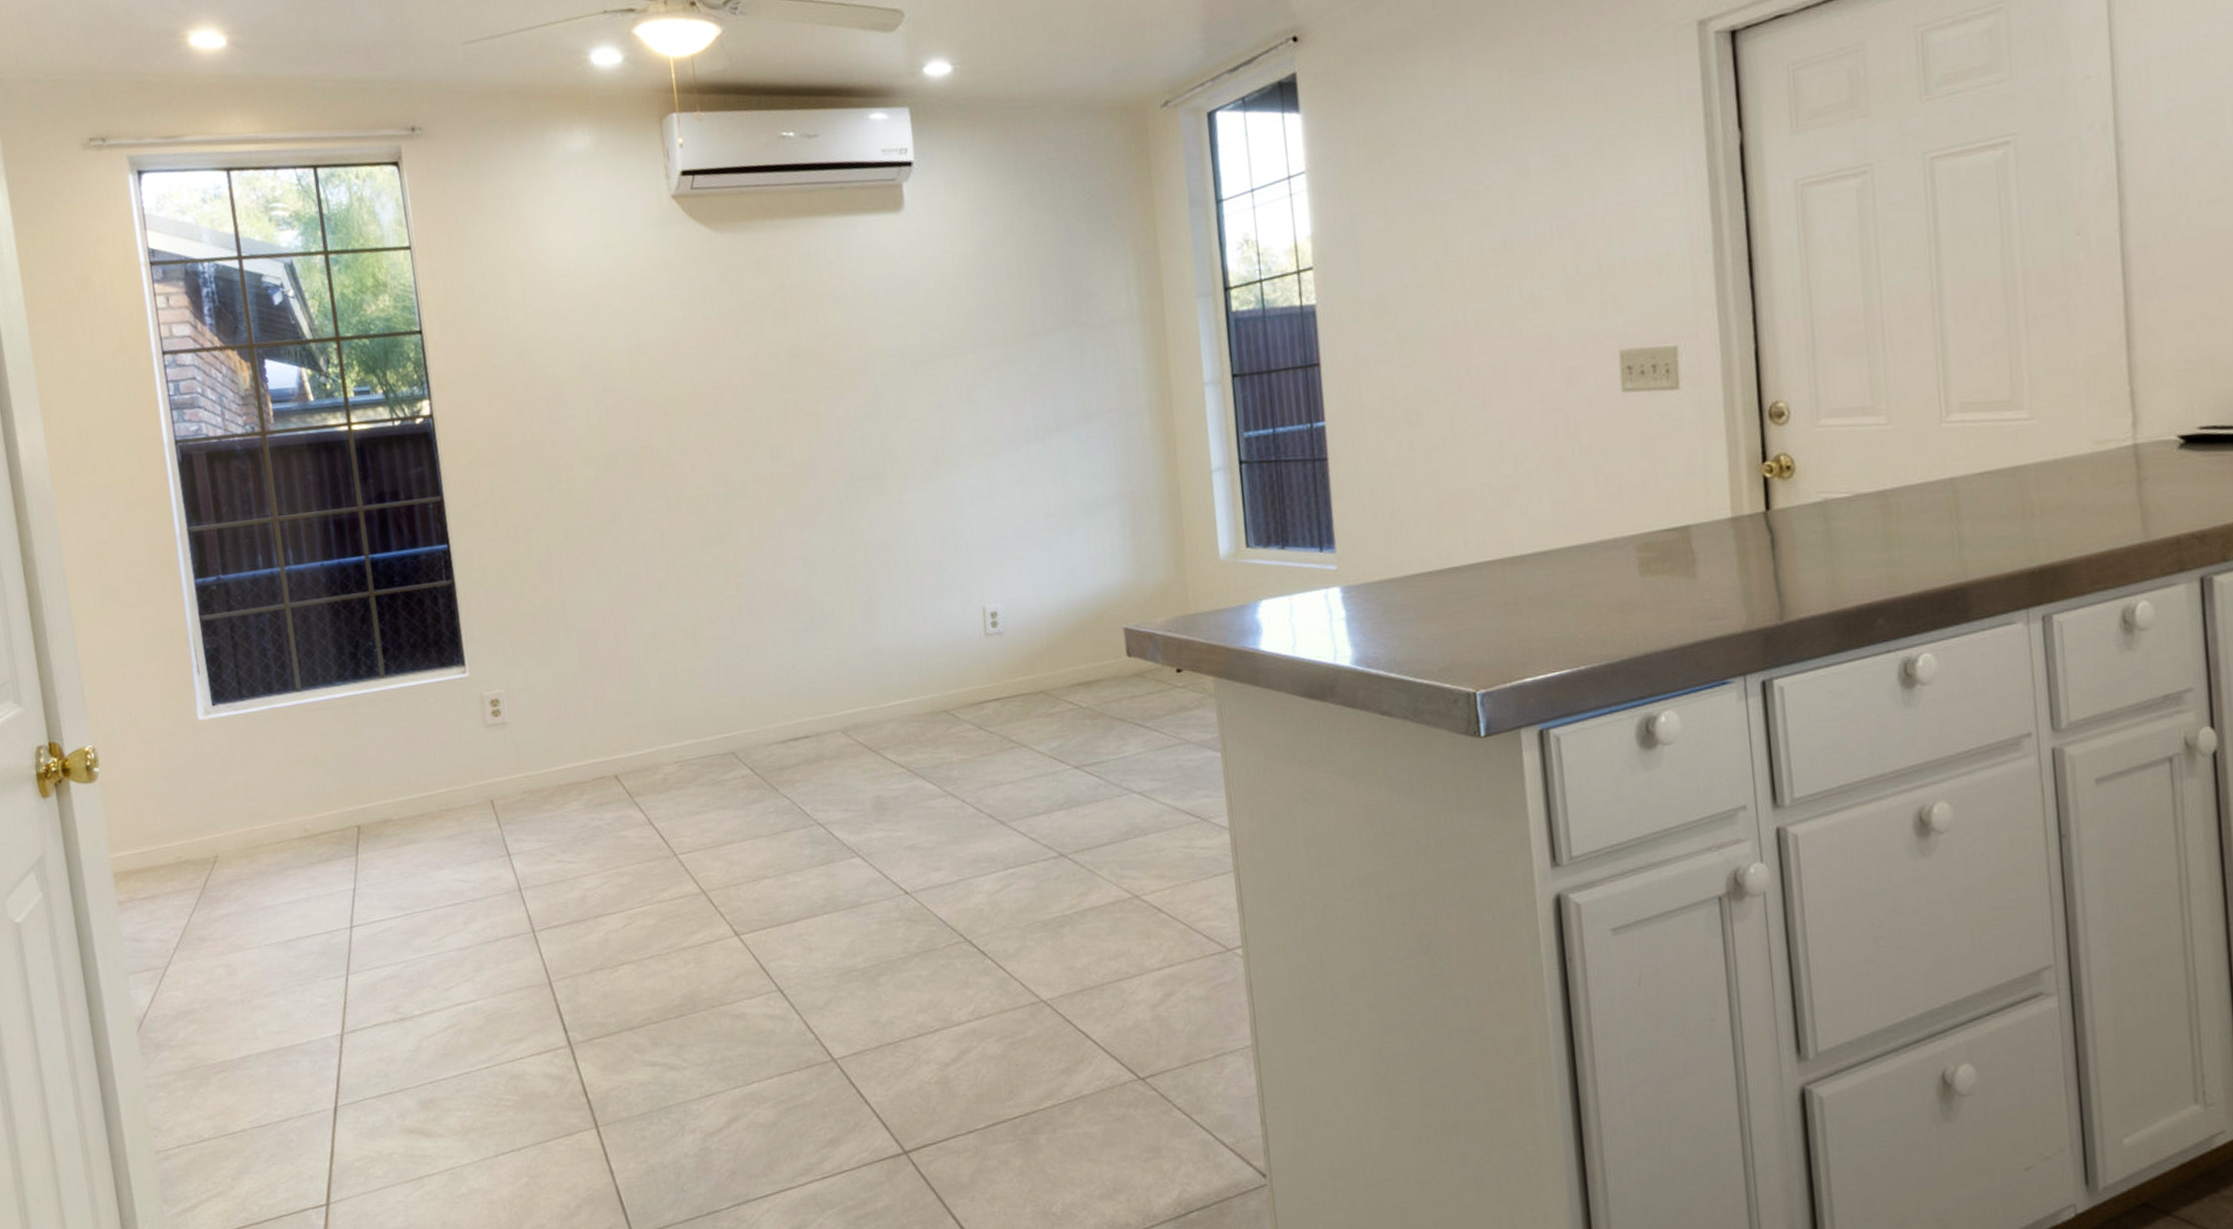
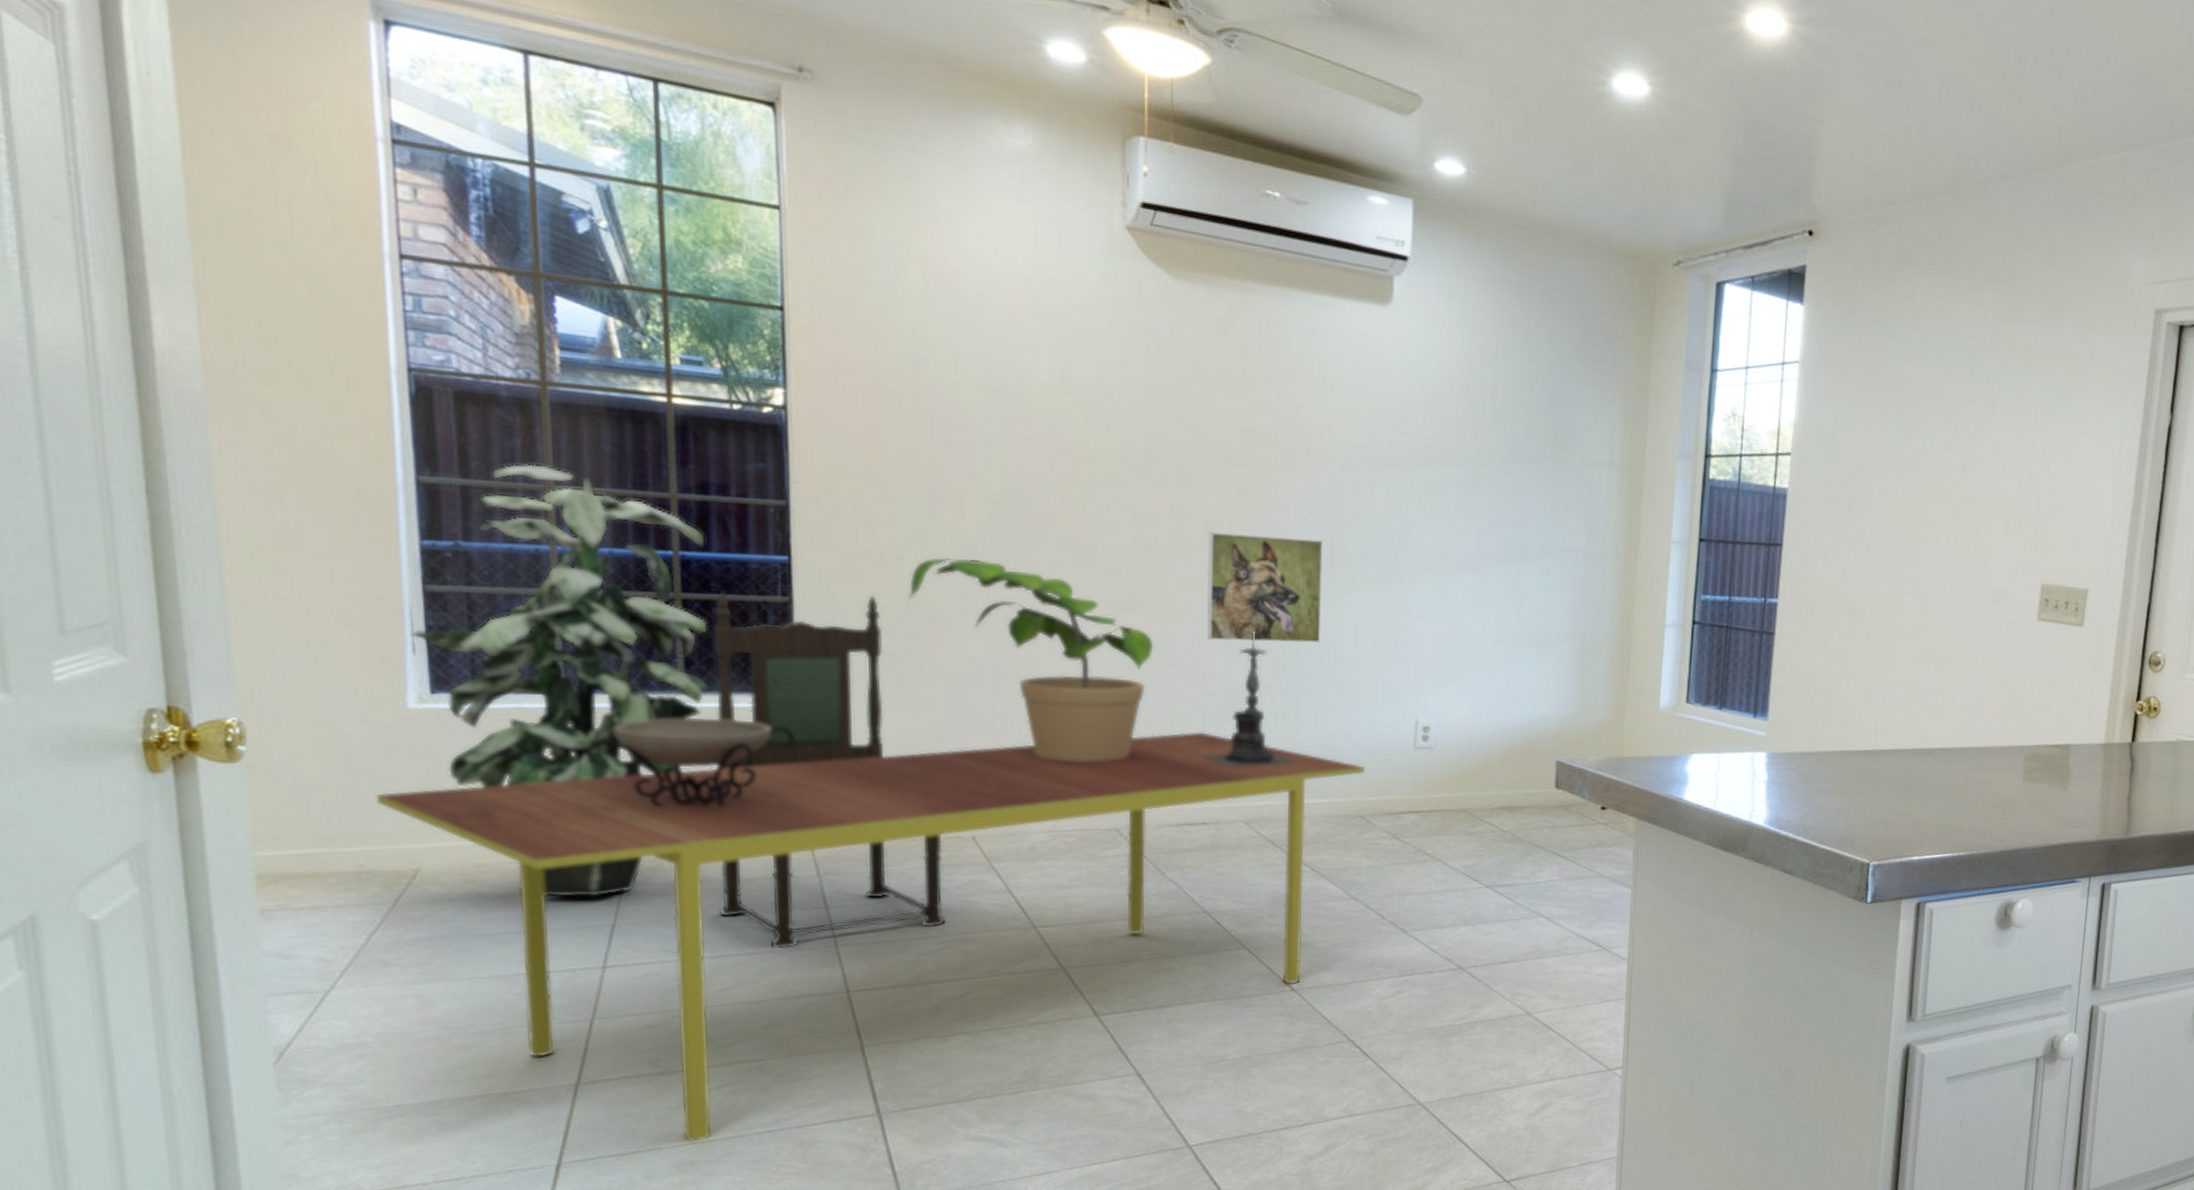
dining table: none [184,648,943,1082] -> present [376,732,1365,1142]
indoor plant: none [195,500,403,870] -> present [410,464,710,898]
decorative bowl: none [320,692,469,780] -> present [585,716,795,807]
dining chair: none [399,567,603,897] -> present [713,591,946,949]
potted plant: none [540,519,743,696] -> present [908,558,1154,763]
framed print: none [774,447,885,560] -> present [1207,532,1323,643]
candle holder: none [798,545,880,680] -> present [1204,631,1297,768]

